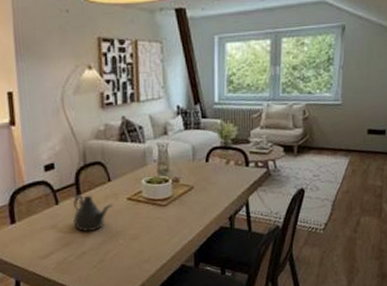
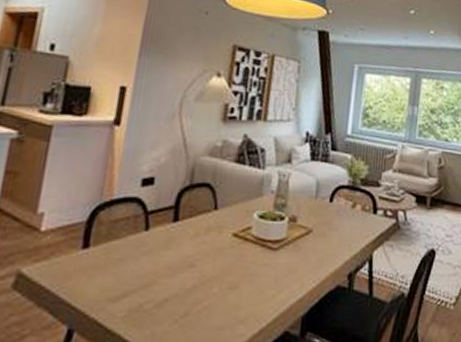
teapot: present [72,194,114,233] -> none [160,221,216,272]

